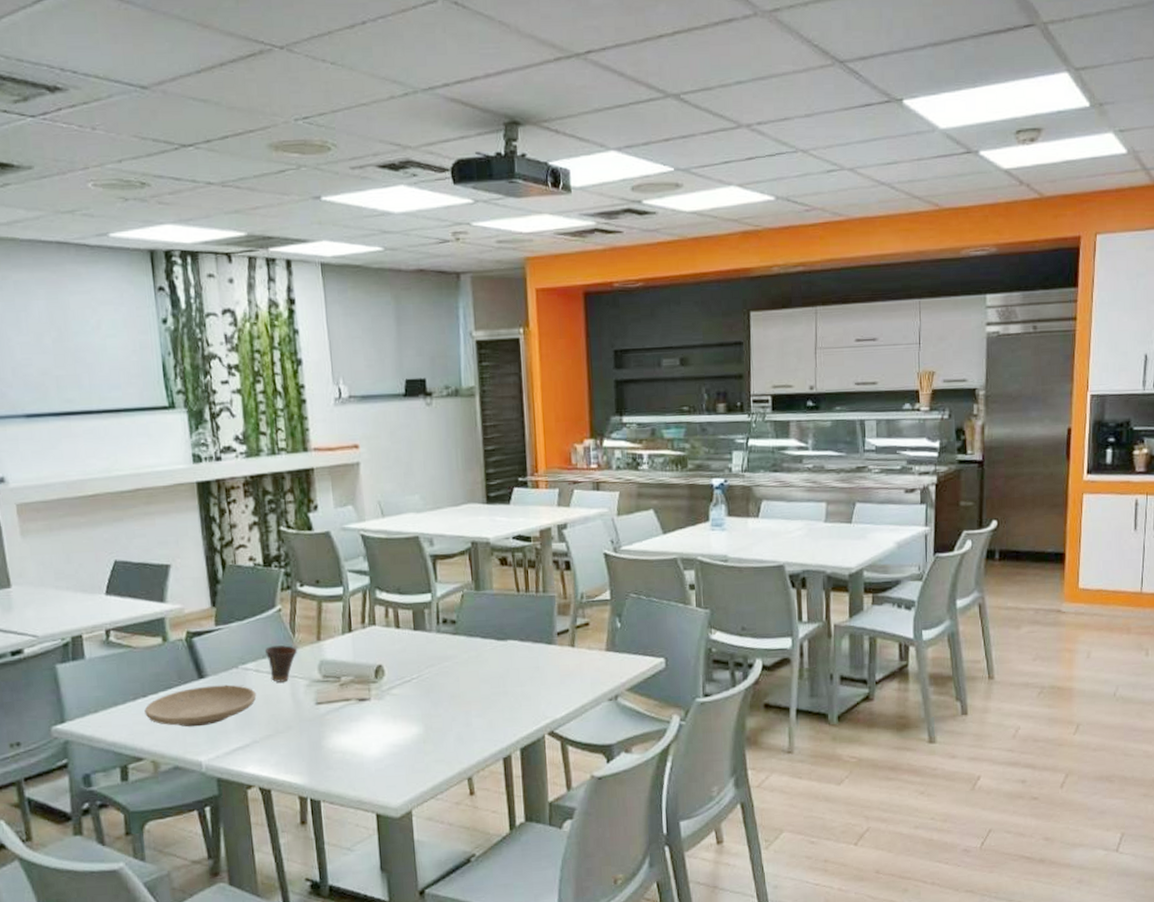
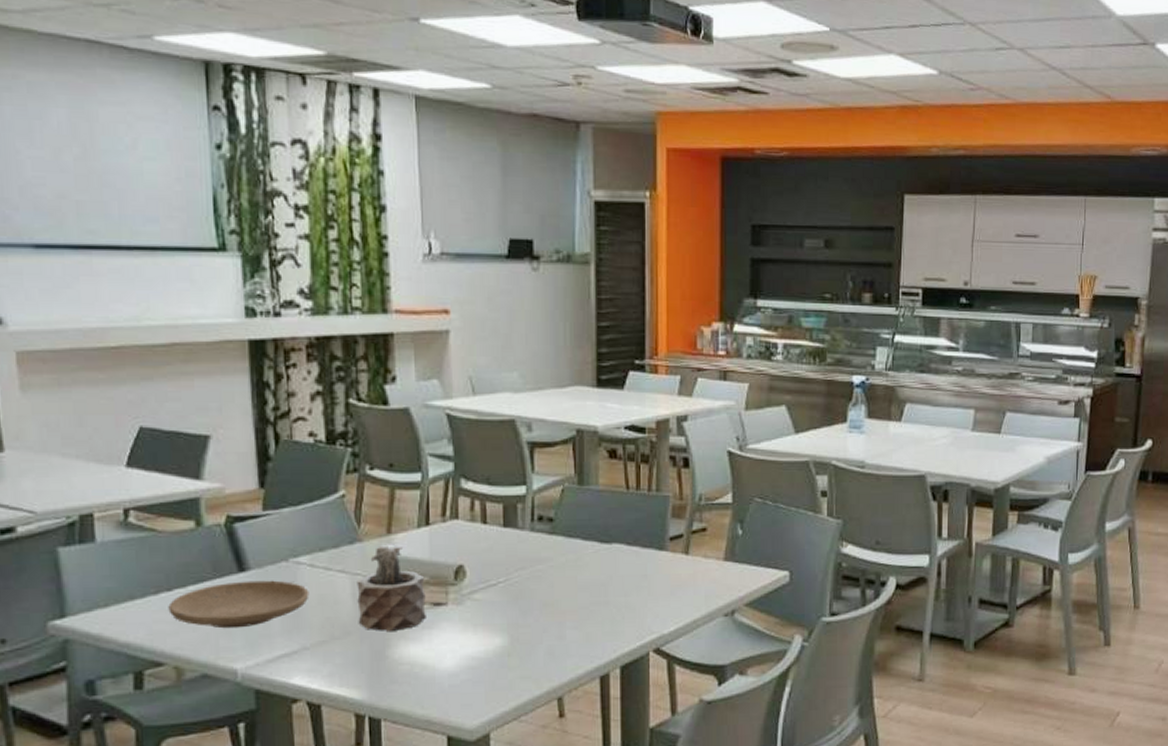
cup: present [264,645,298,683] -> none [322,537,363,580]
succulent plant: none [294,649,353,725] -> present [356,544,426,631]

